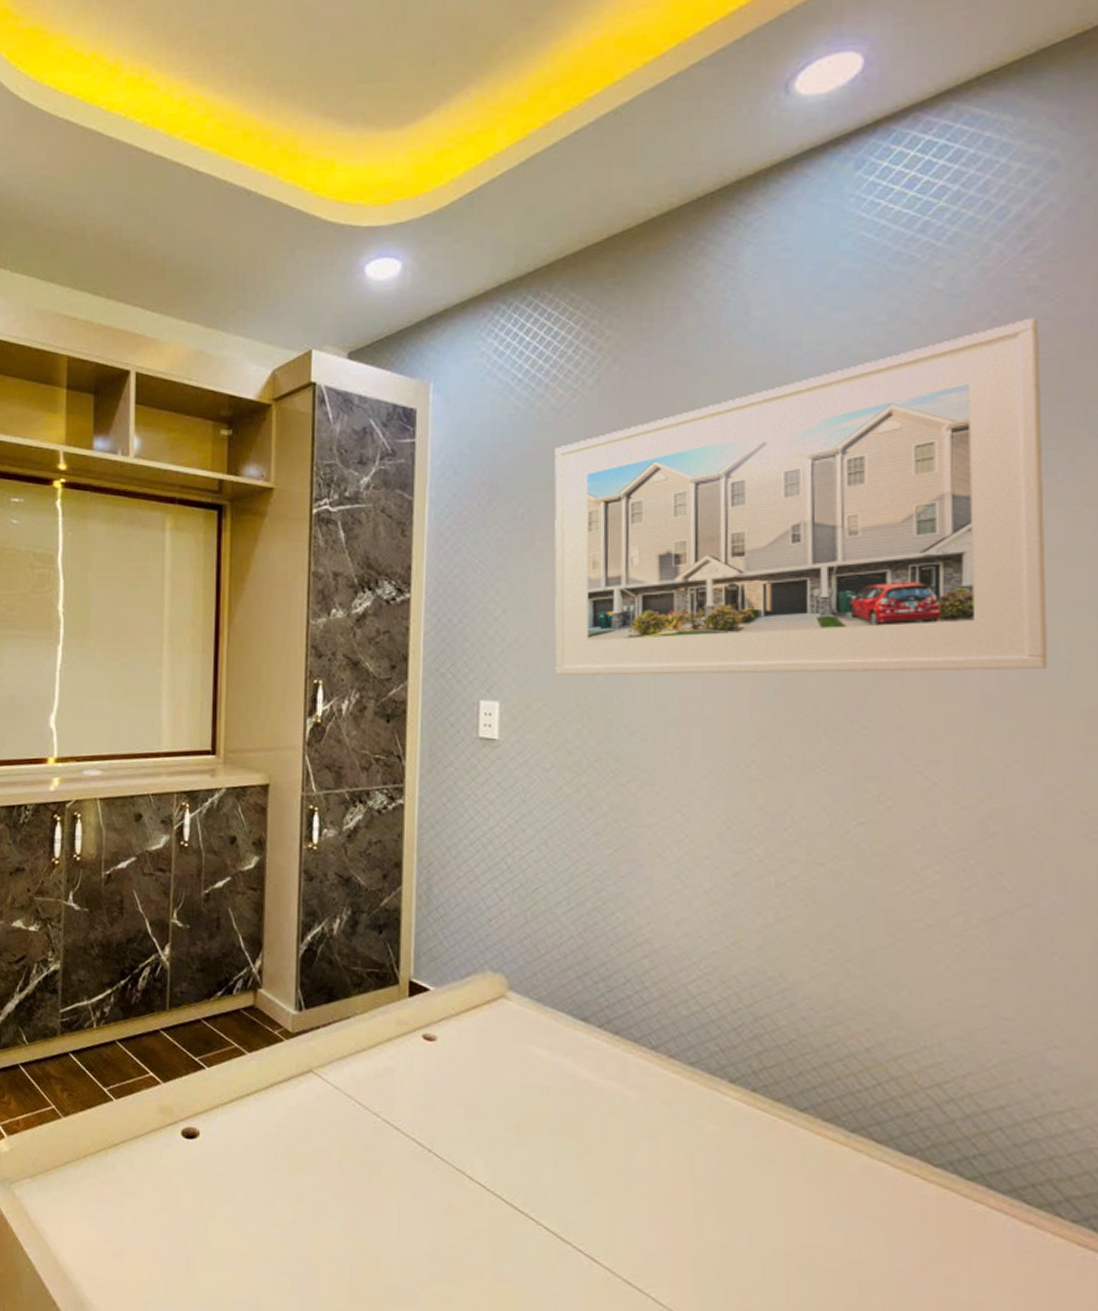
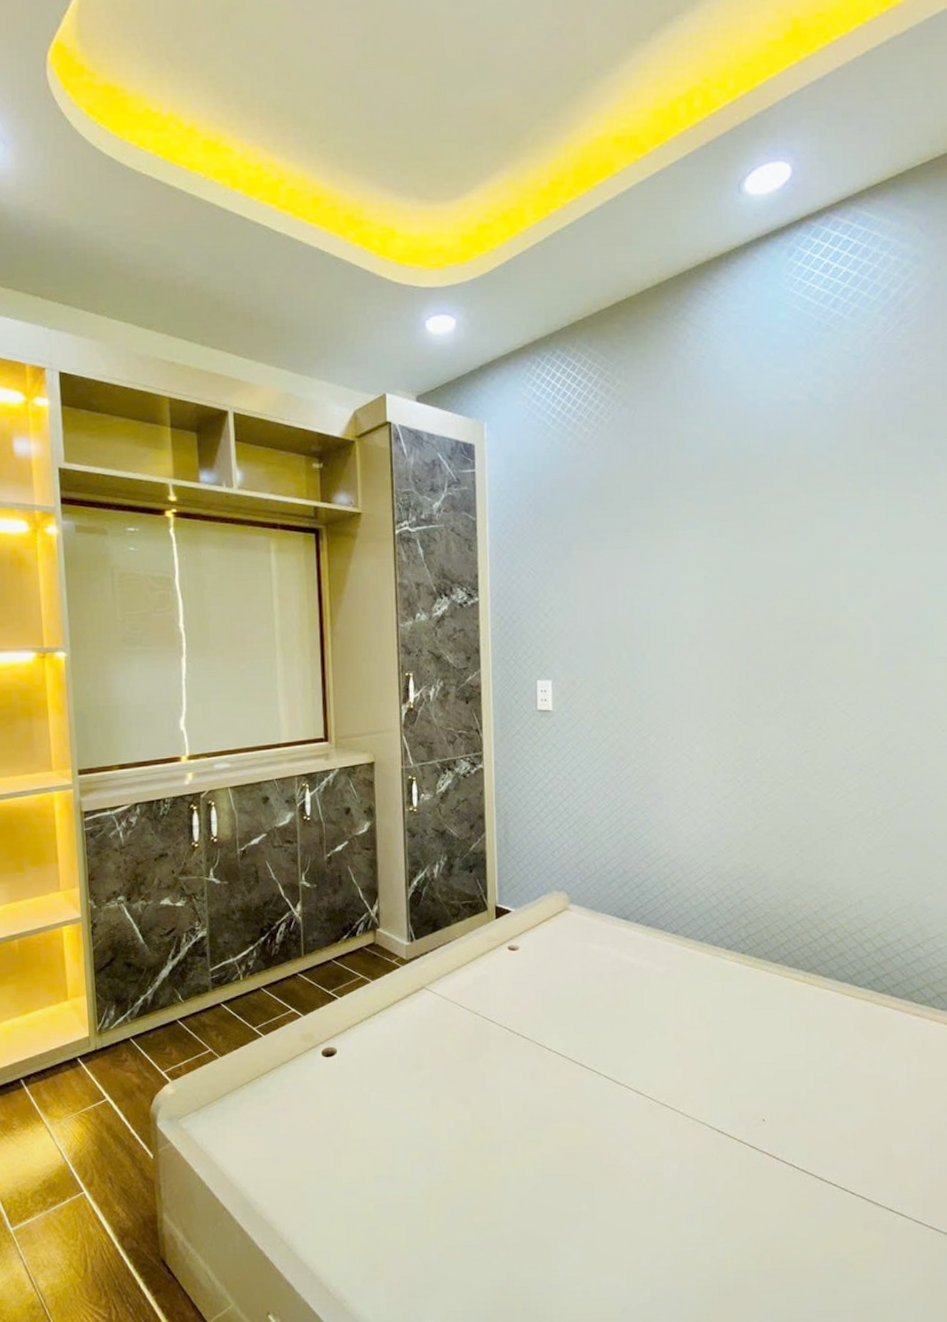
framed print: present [554,317,1048,676] -> none [583,374,921,657]

